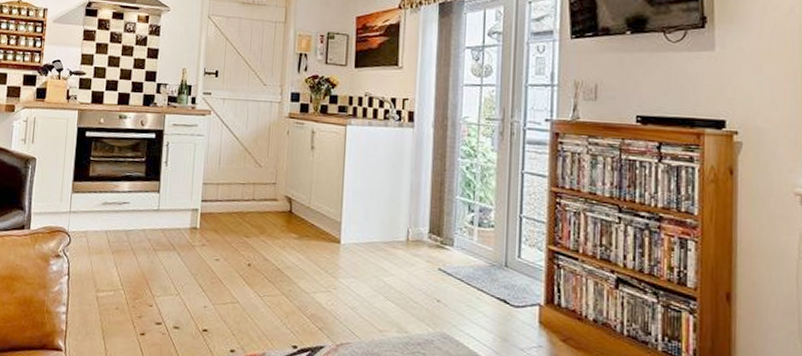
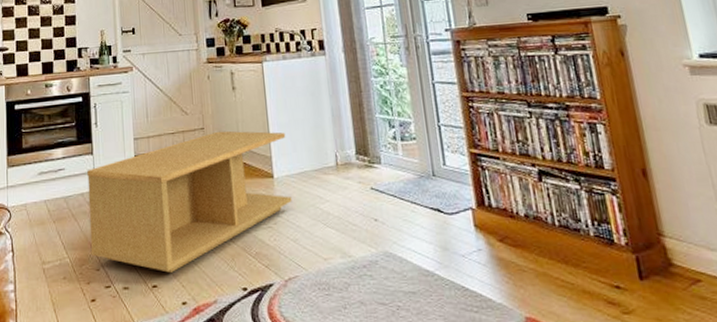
coffee table: none [145,188,359,320] -> present [87,131,292,273]

